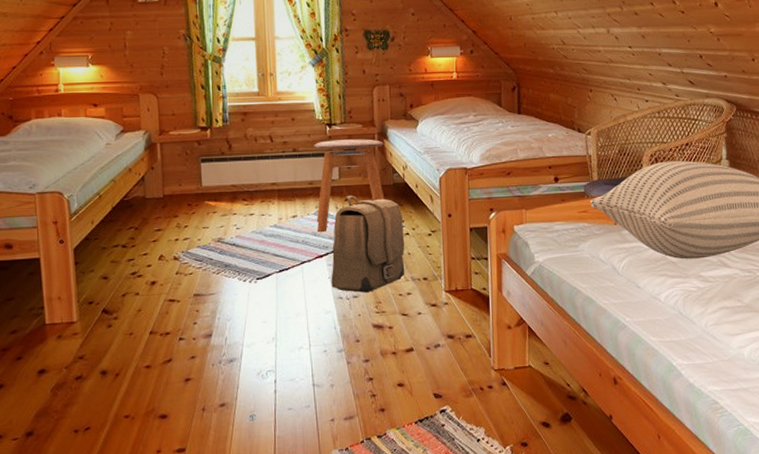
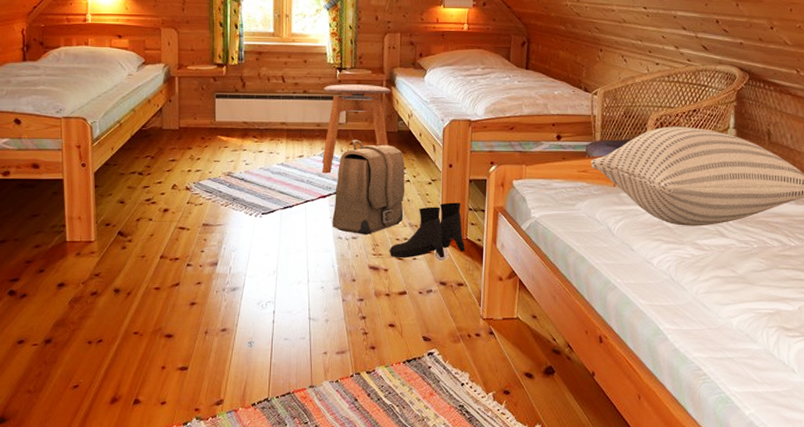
boots: none [392,252,472,314] -> present [389,202,466,262]

